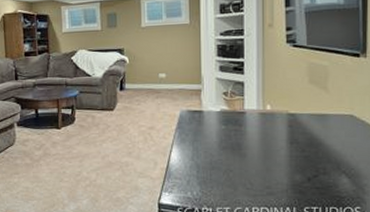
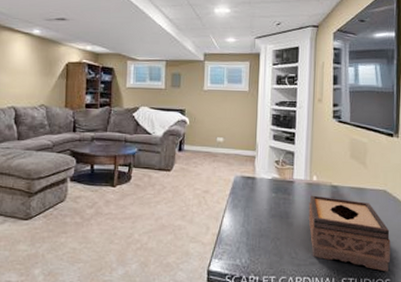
tissue box: none [263,125,360,200] -> present [308,195,391,272]

